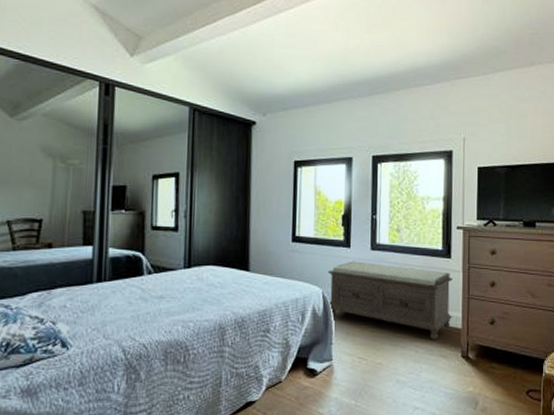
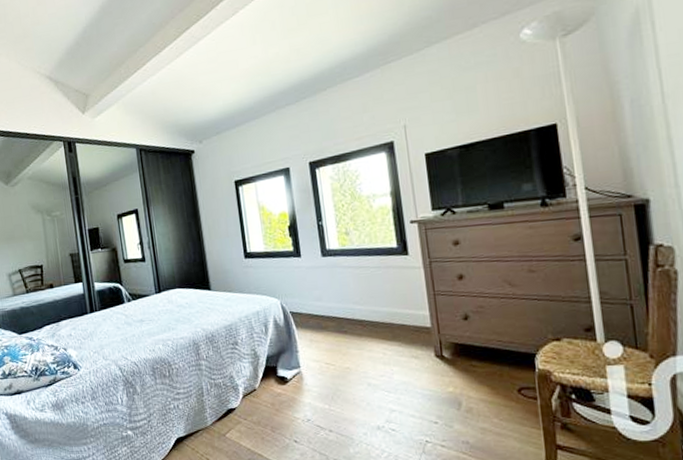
bench: present [327,261,453,340] -> none [282,269,419,341]

